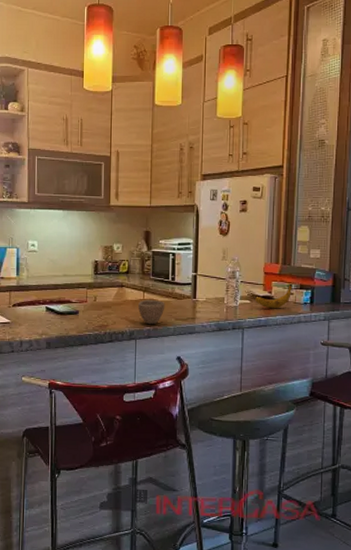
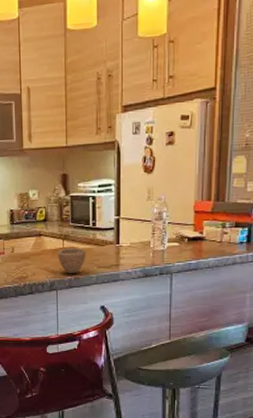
banana: present [254,284,293,309] -> none [183,223,227,251]

